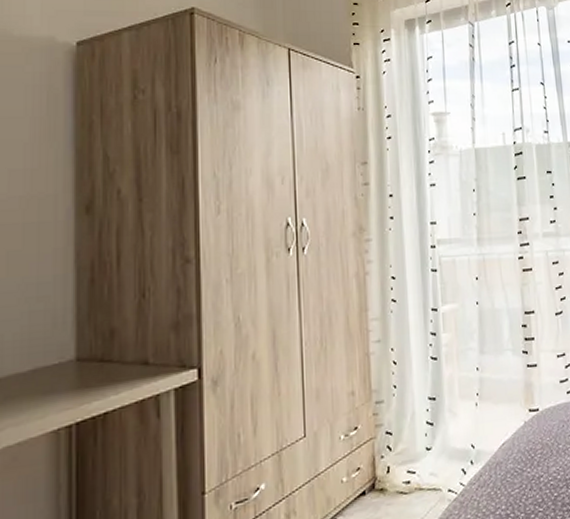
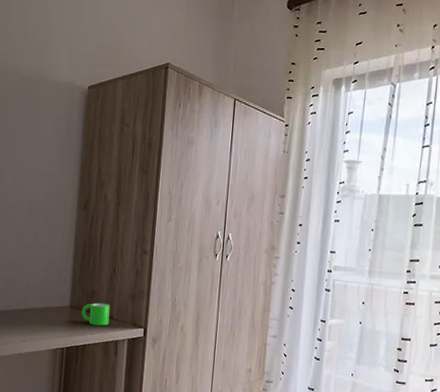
mug: none [96,343,142,380] -> present [81,302,110,326]

